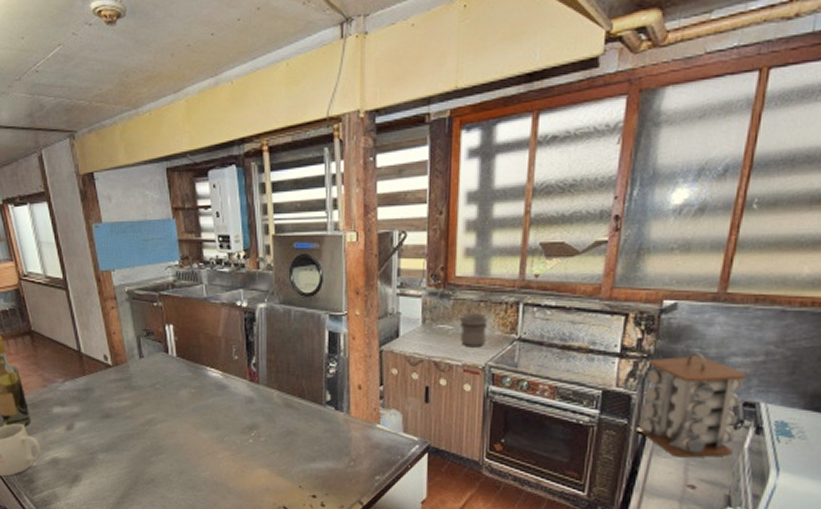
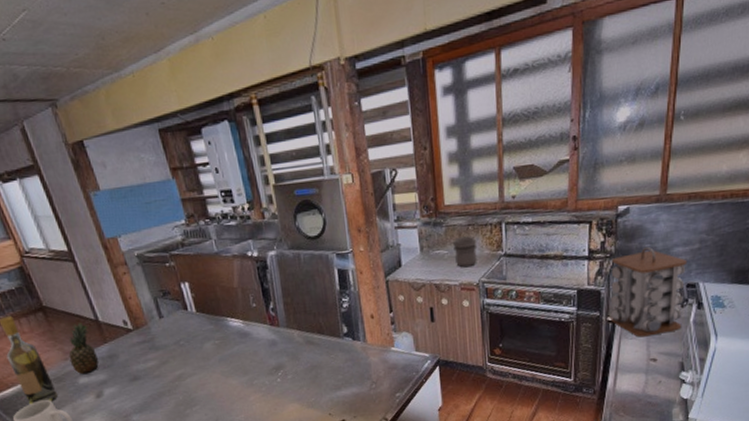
fruit: none [47,352,75,404] -> present [68,323,99,375]

